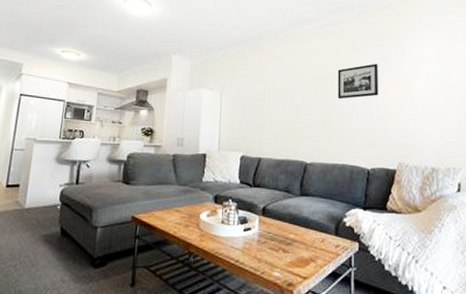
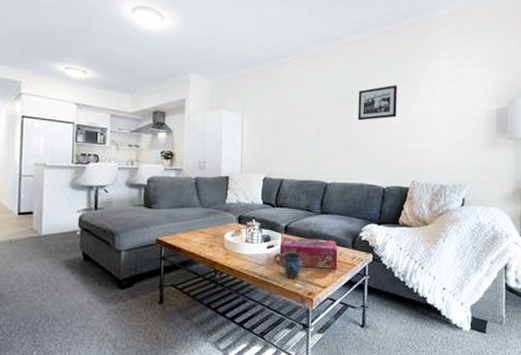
mug: none [251,236,280,267] -> present [274,253,301,279]
tissue box: none [256,220,320,259] -> present [279,238,338,270]

